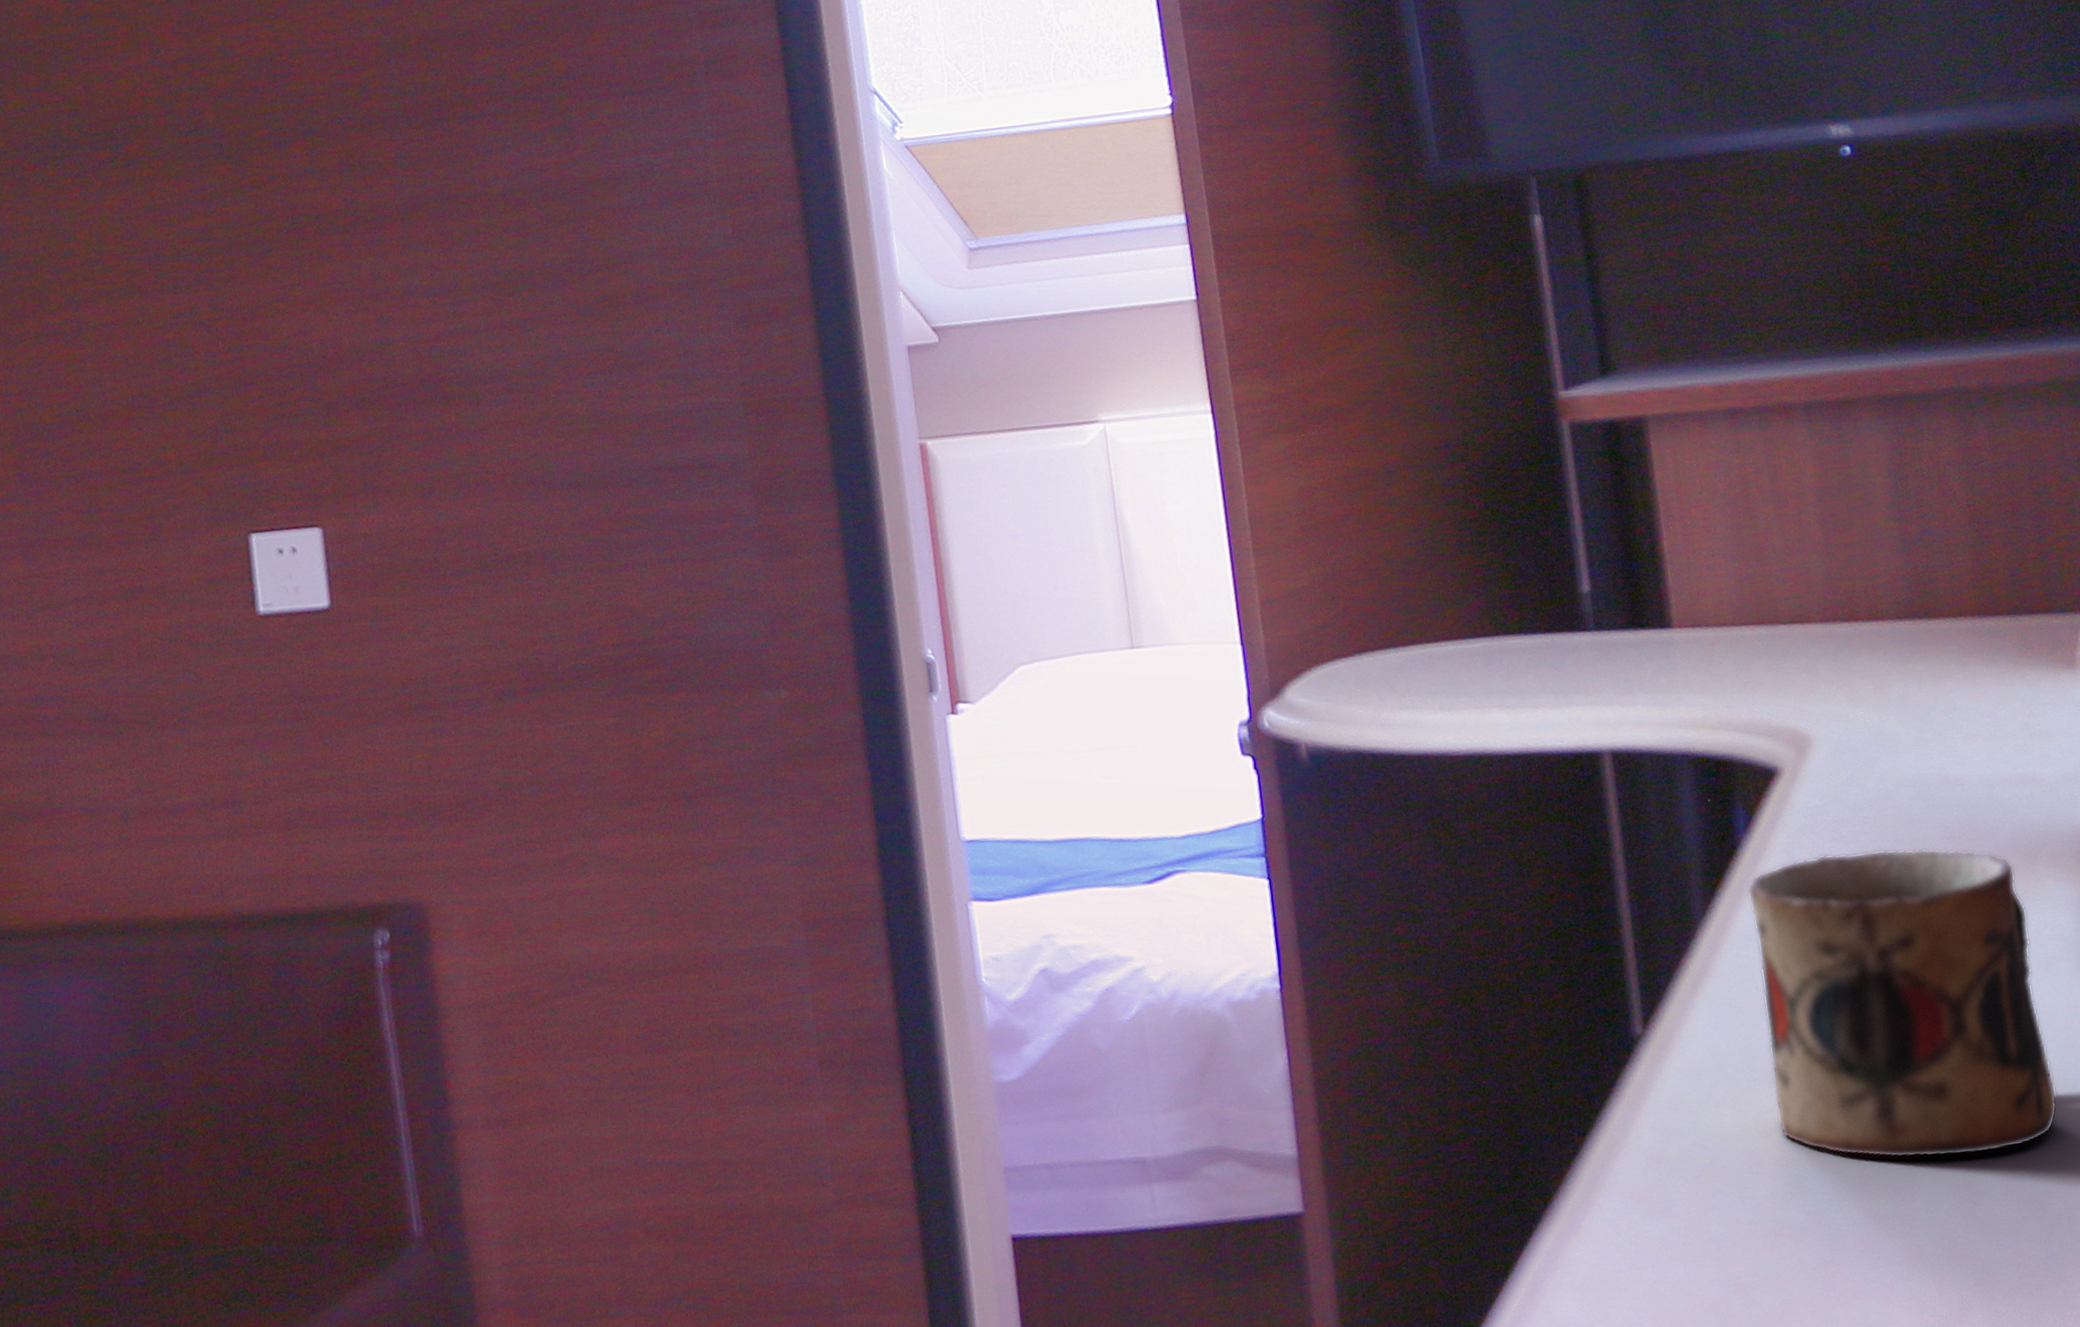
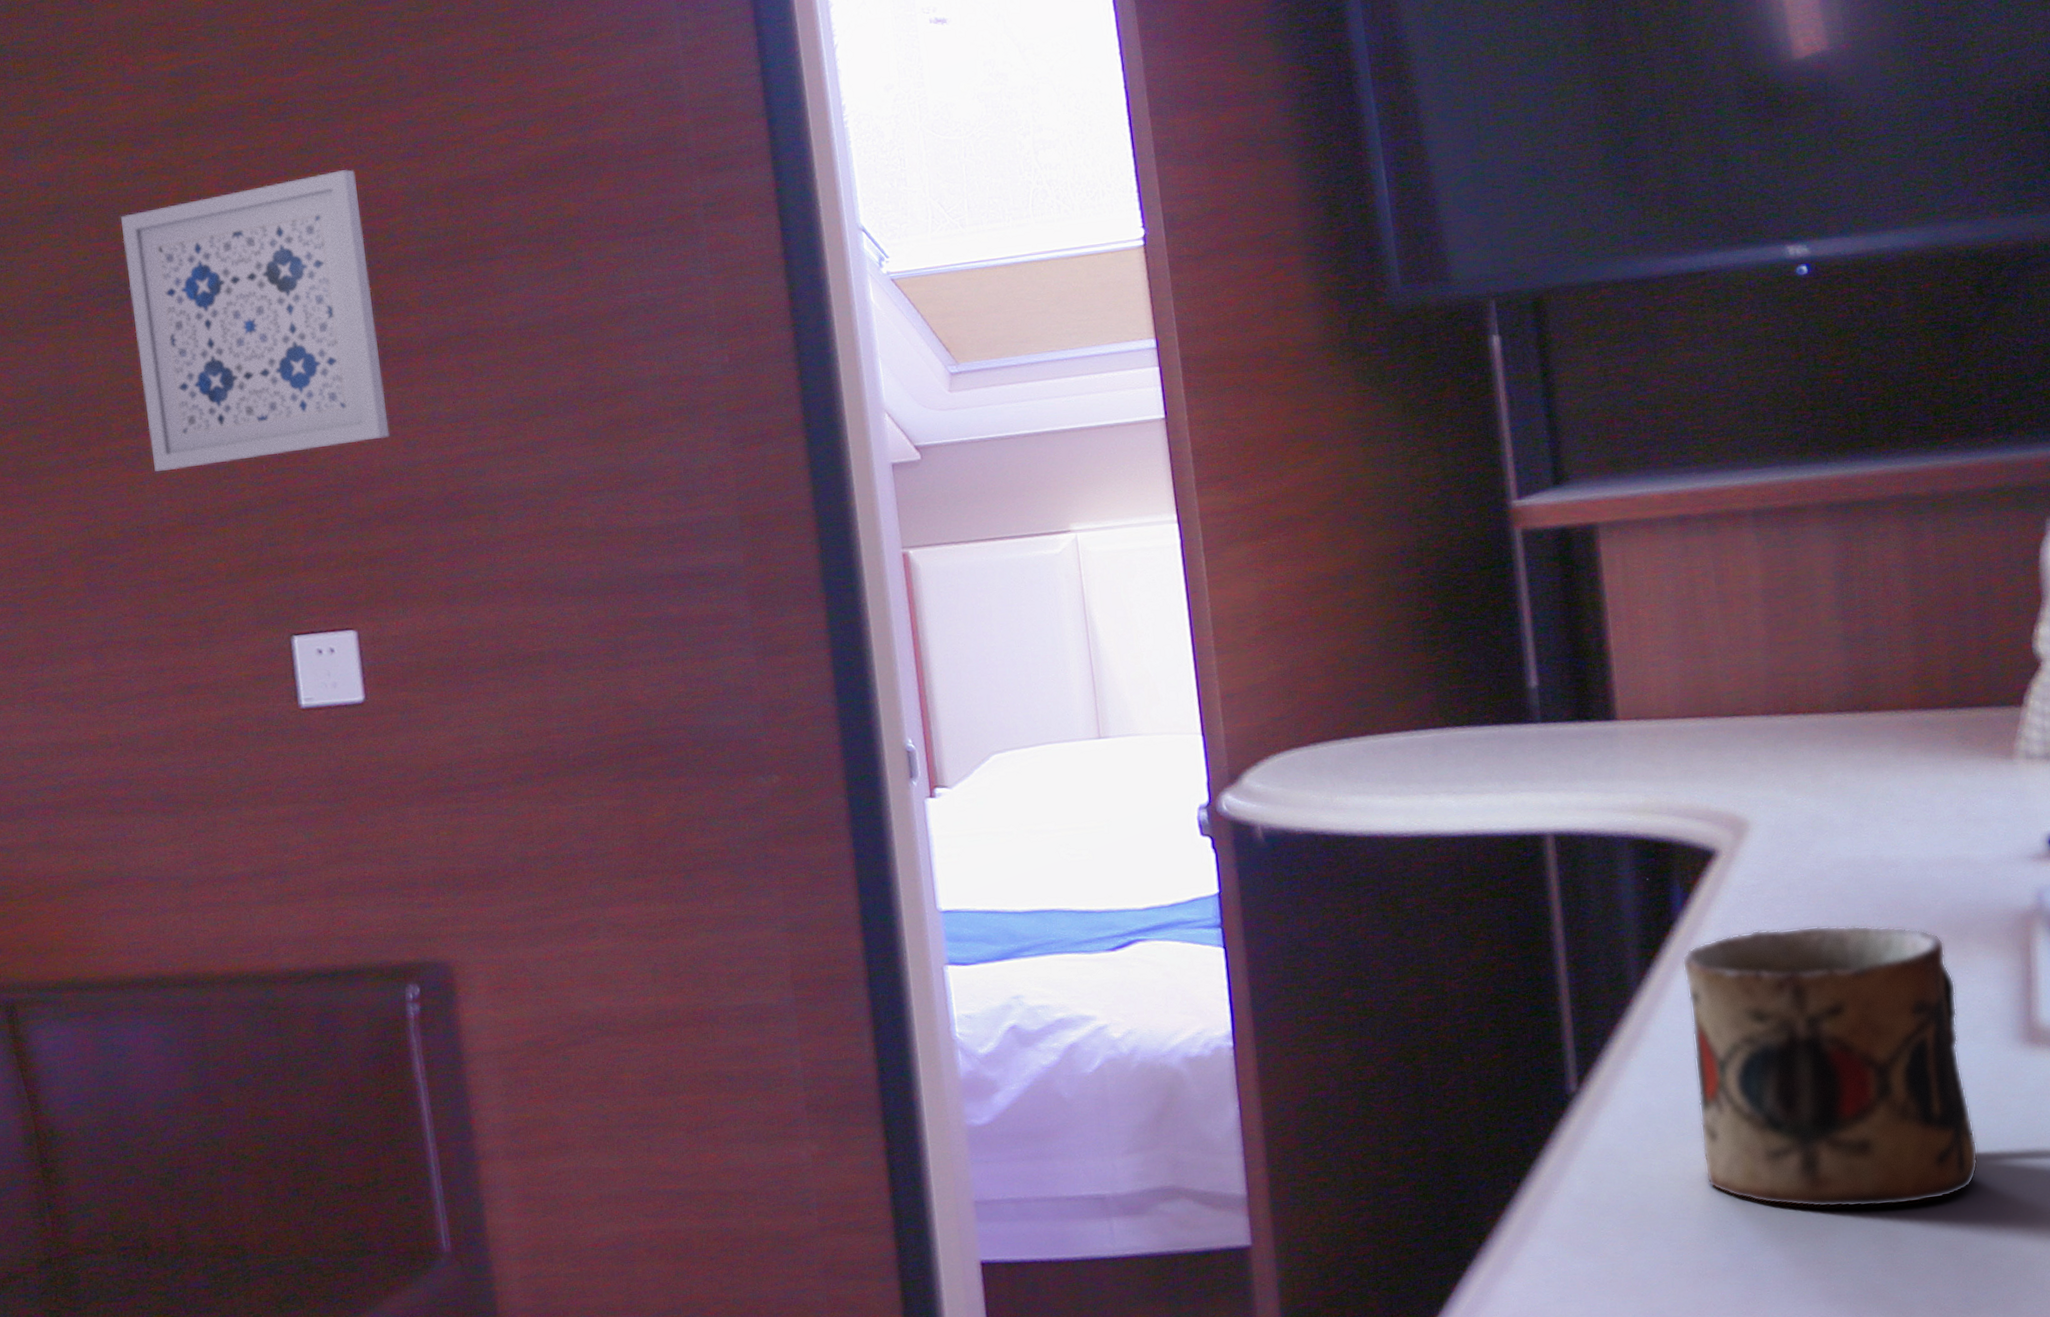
wall art: none [62,17,361,348] -> present [120,169,390,472]

